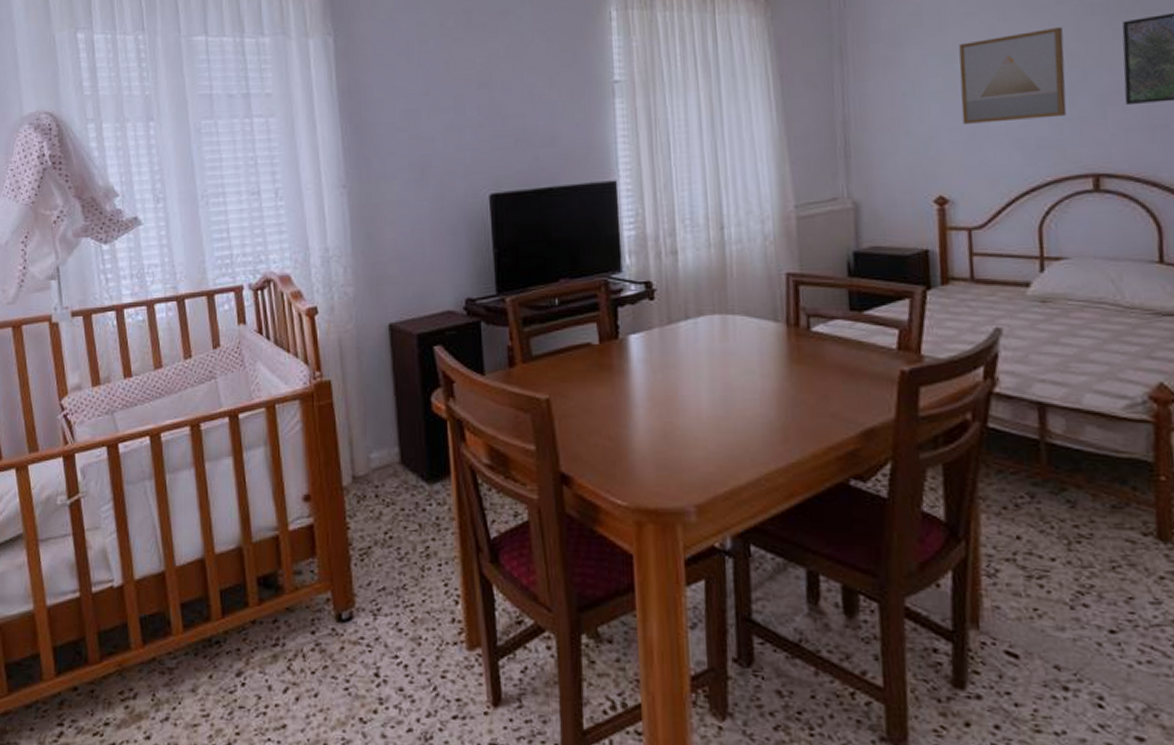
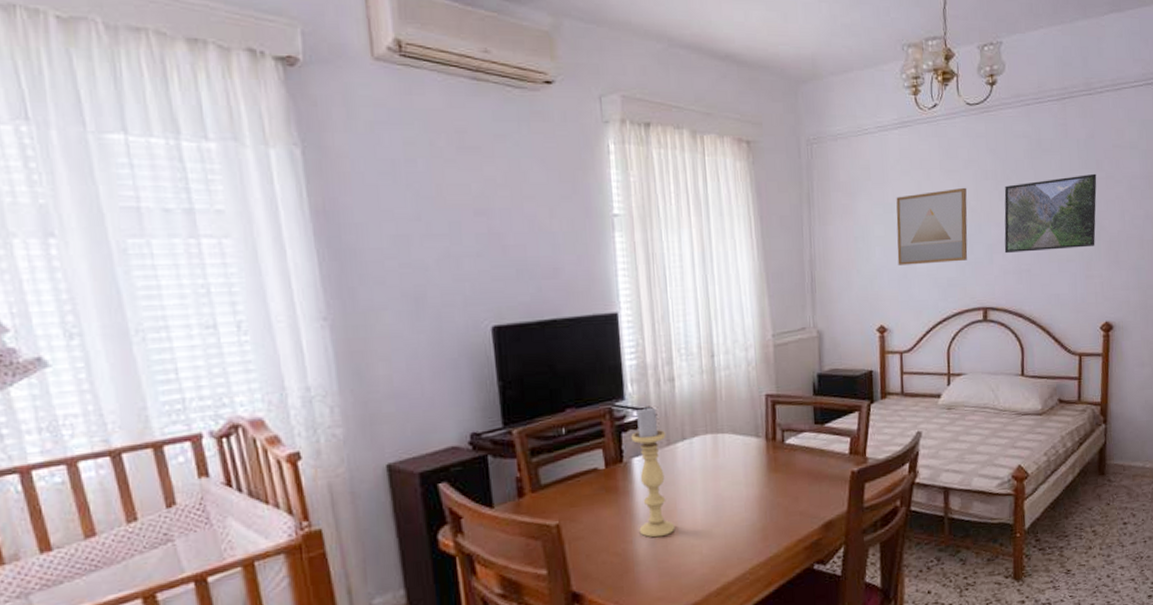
candle holder: none [628,280,676,425] -> present [631,406,675,538]

